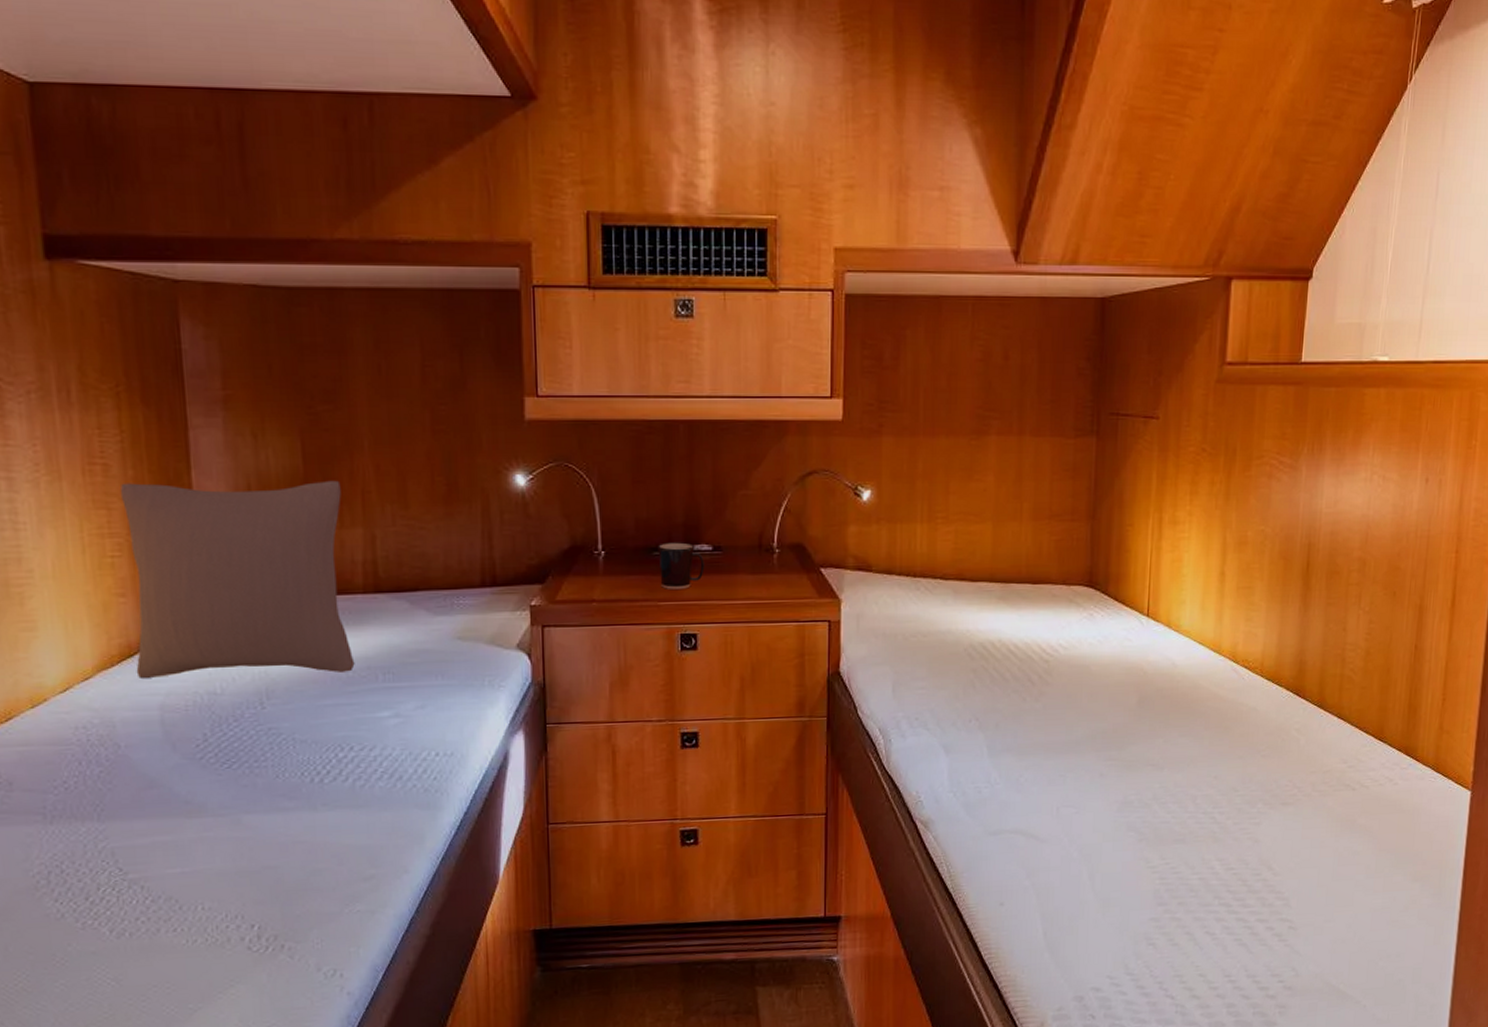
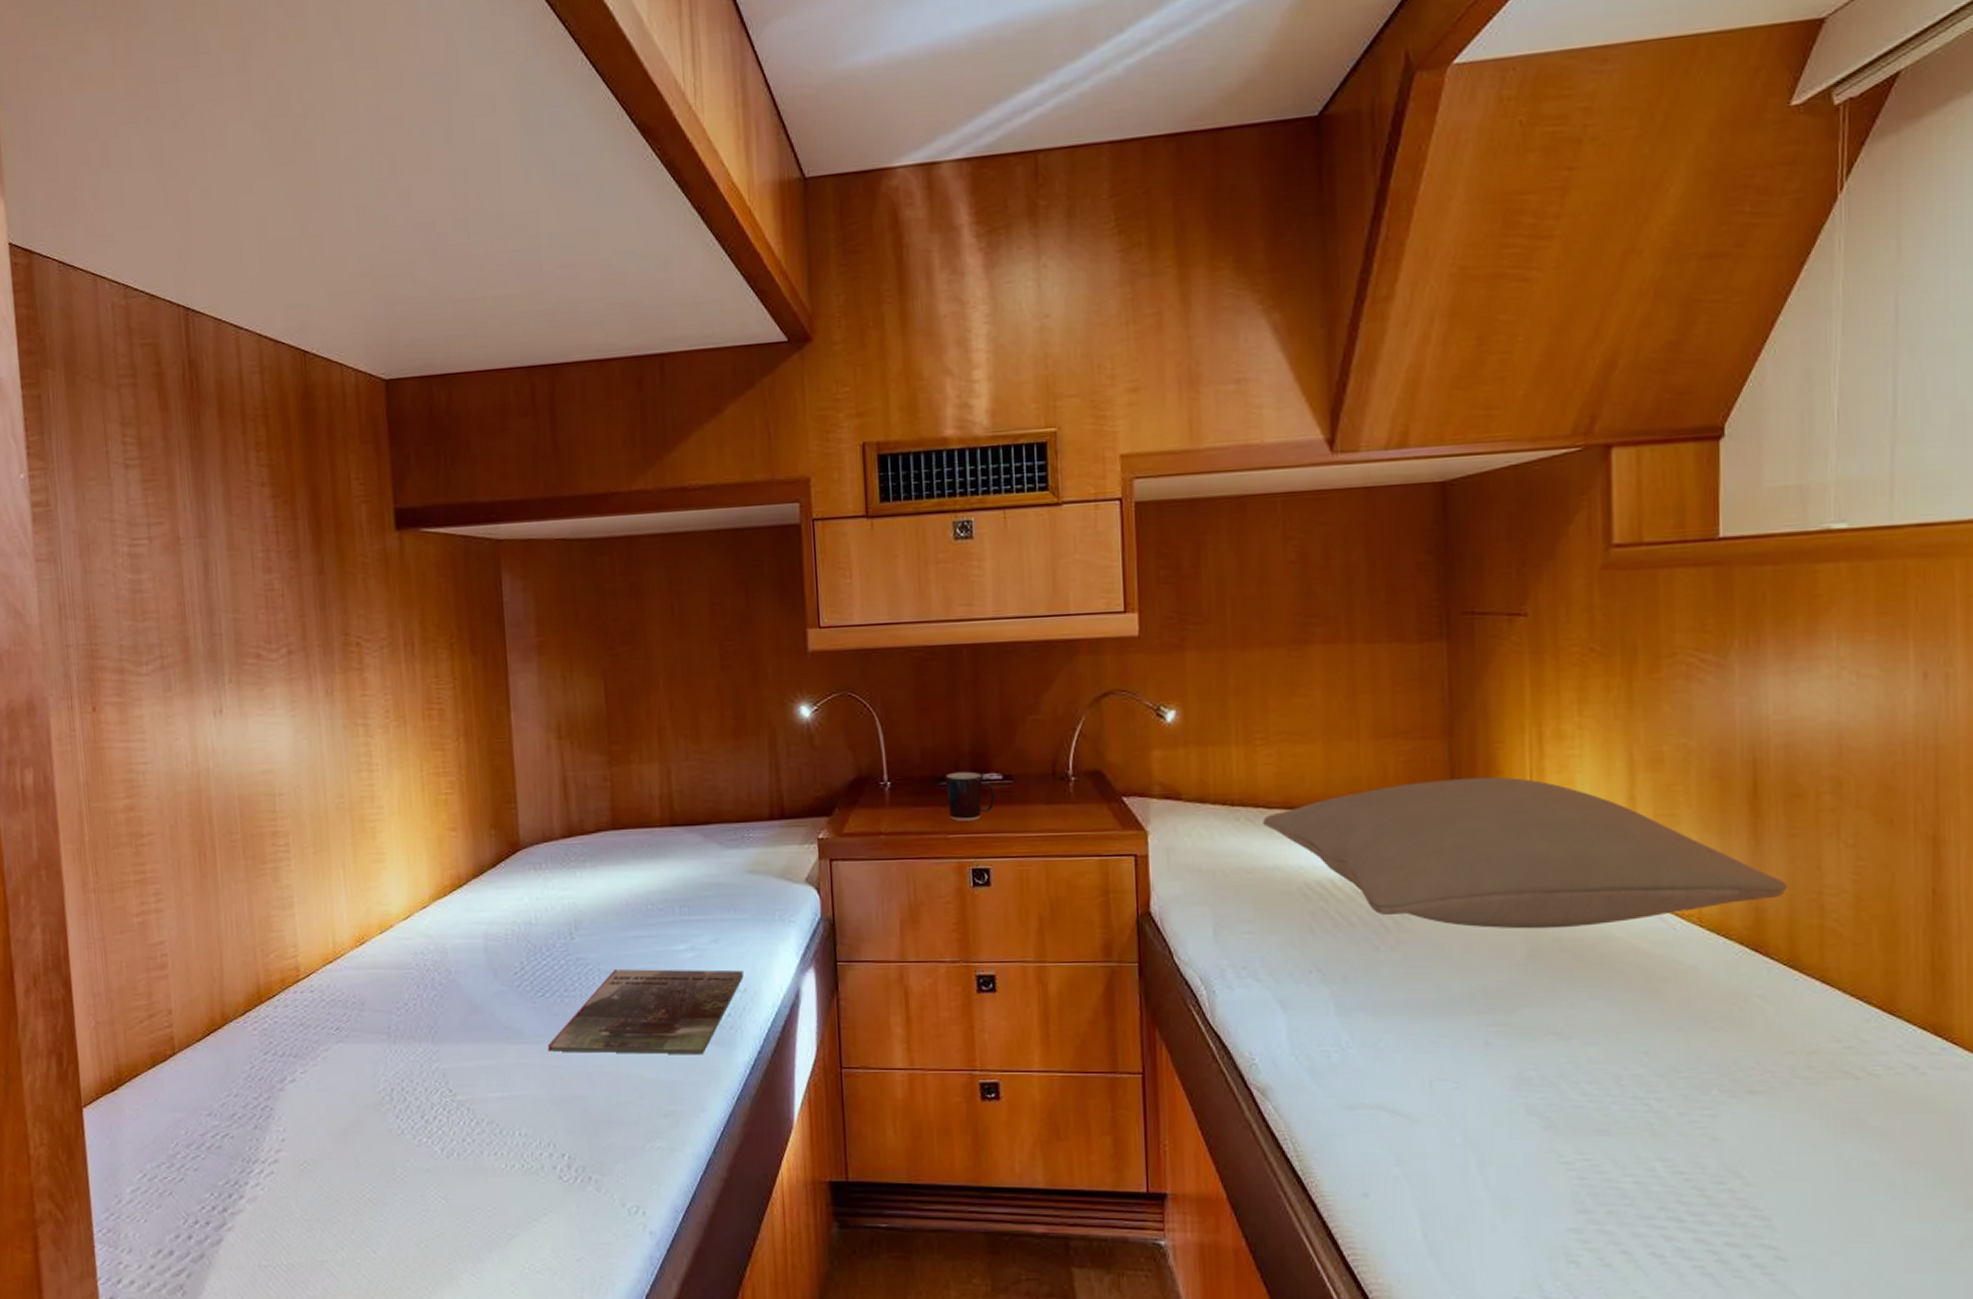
pillow: present [119,480,355,678] -> none [452,717,653,907]
magazine: none [235,735,451,824] -> present [547,969,744,1055]
pillow: none [938,554,1322,681] -> present [1262,777,1787,929]

